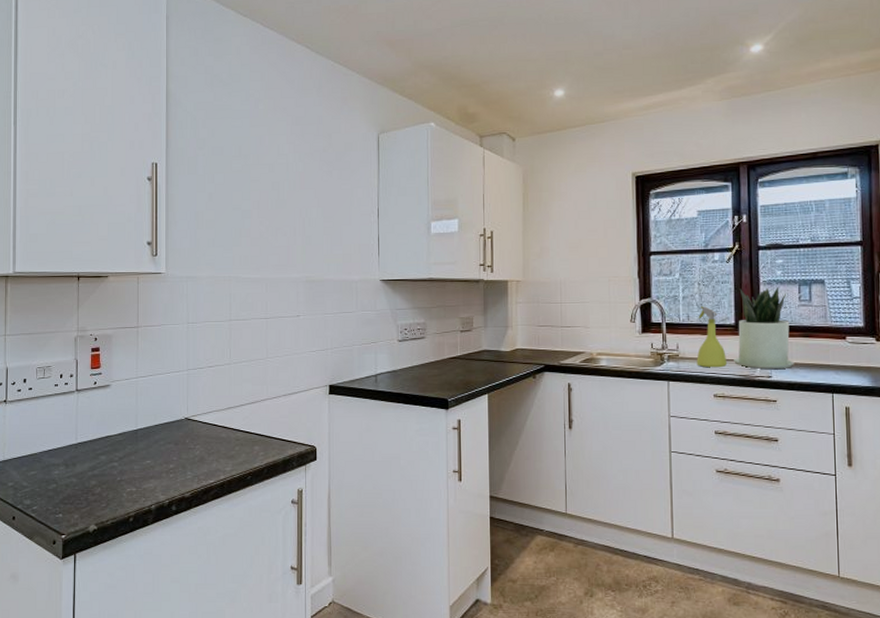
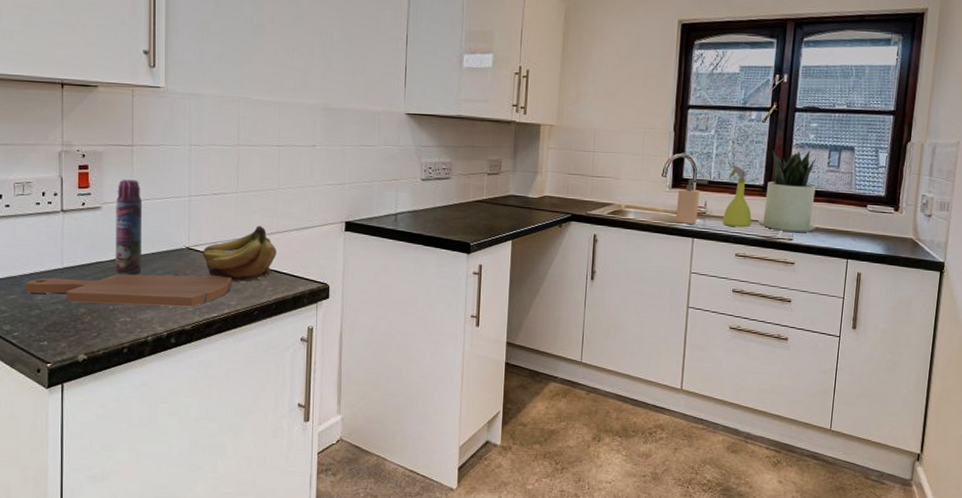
cutting board: none [43,444,227,475] -> present [25,274,232,307]
whipped cream can: none [122,358,147,447] -> present [115,179,143,275]
fruit: none [199,394,267,448] -> present [202,226,276,282]
soap dispenser: none [648,322,678,367] -> present [675,178,709,224]

